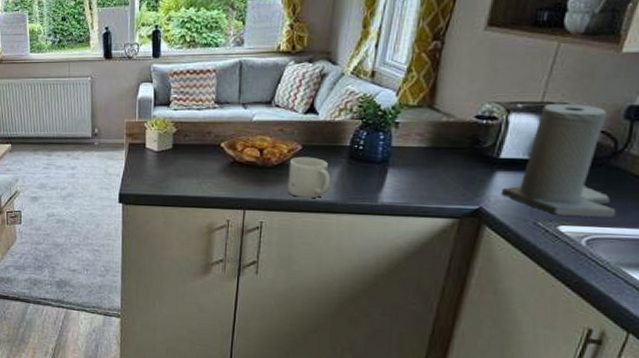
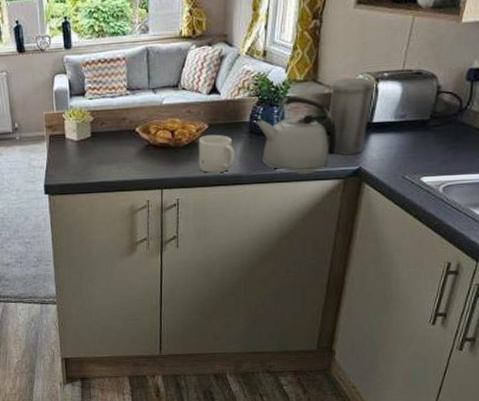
kettle: none [357,121,454,209] -> present [256,96,337,174]
canister: none [446,107,504,193] -> present [329,77,374,156]
paper towel: present [500,104,616,218] -> none [375,70,464,168]

